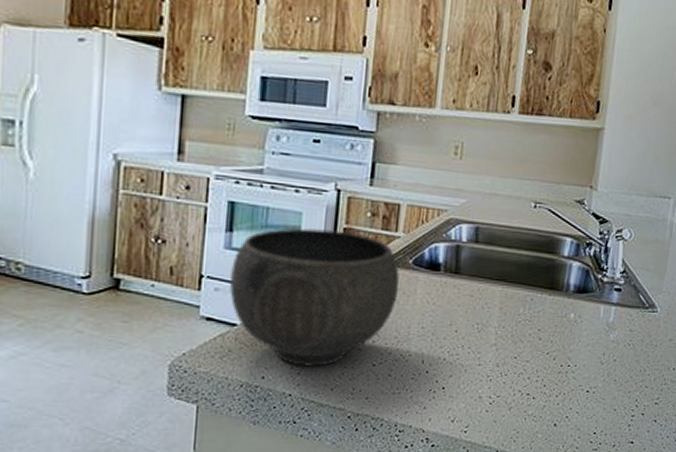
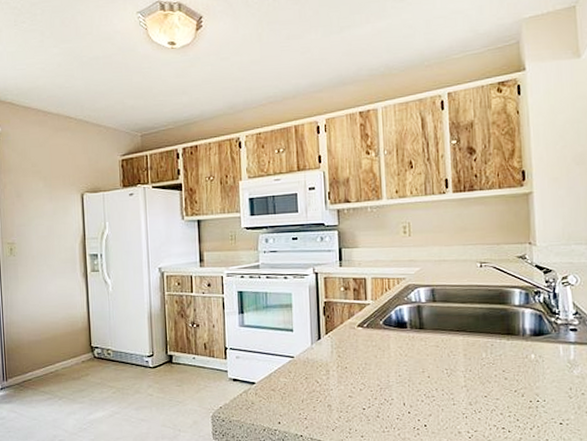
bowl: present [230,228,399,367] -> none [246,304,374,413]

